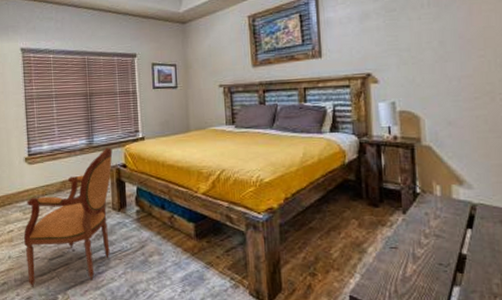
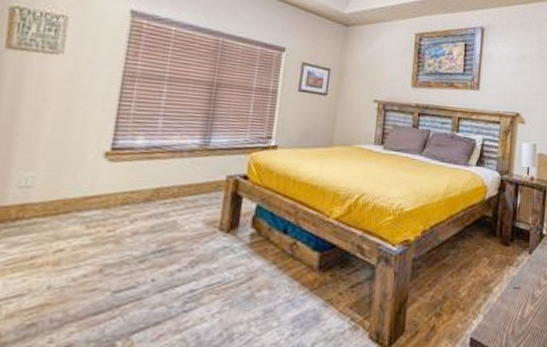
armchair: present [24,147,113,287] -> none [72,152,234,330]

